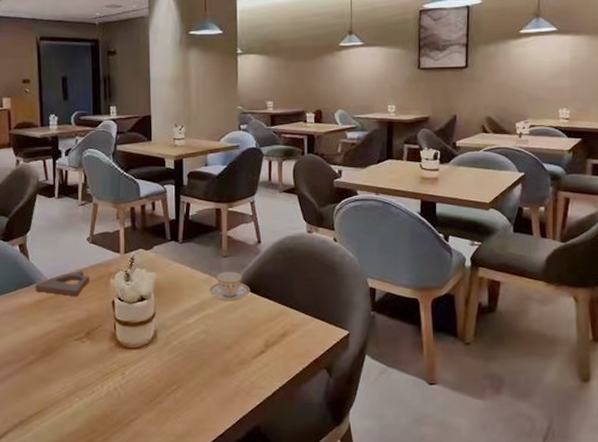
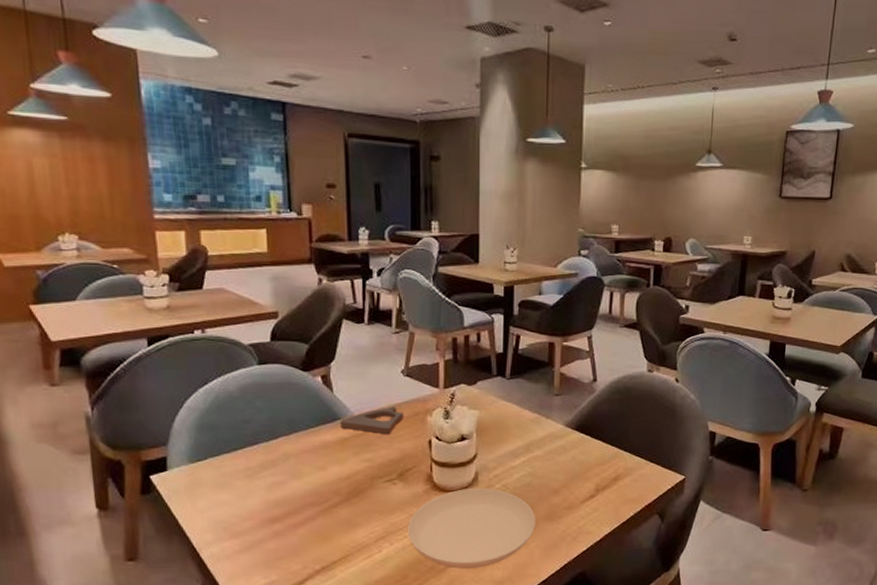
saucer: none [95,345,211,423] -> present [407,488,535,569]
teacup: present [209,271,251,302] -> none [537,411,583,443]

